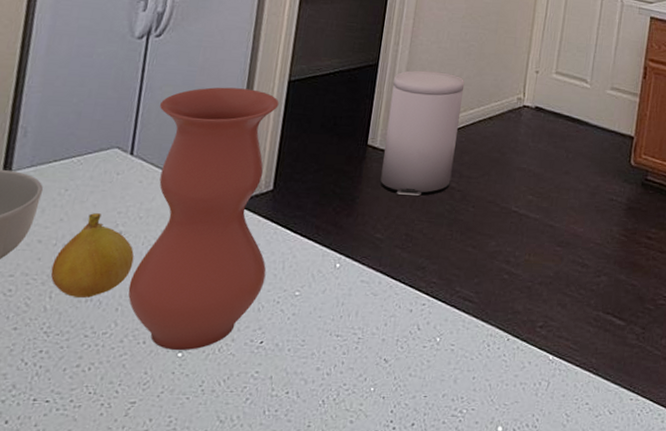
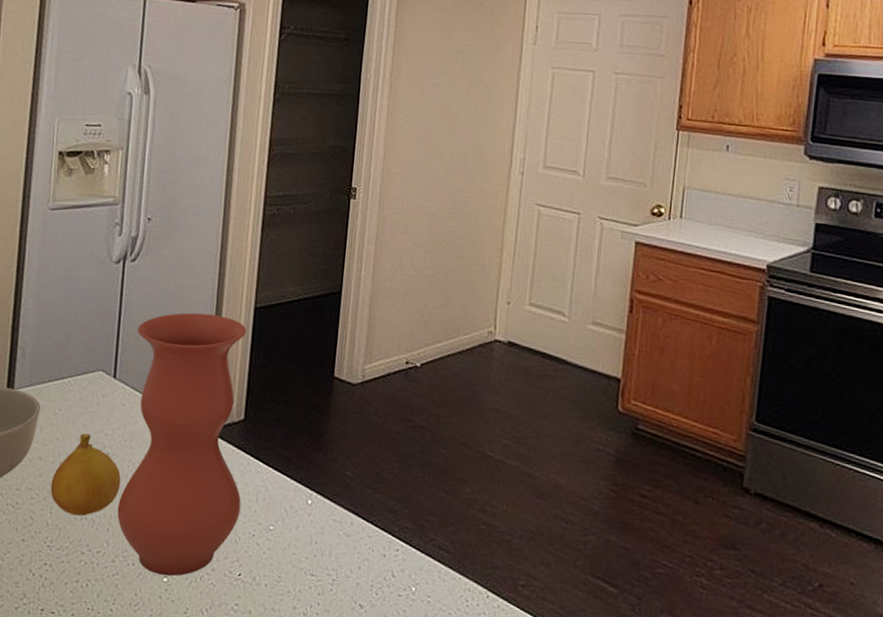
pedal bin: present [379,70,465,197] -> none [347,298,431,435]

